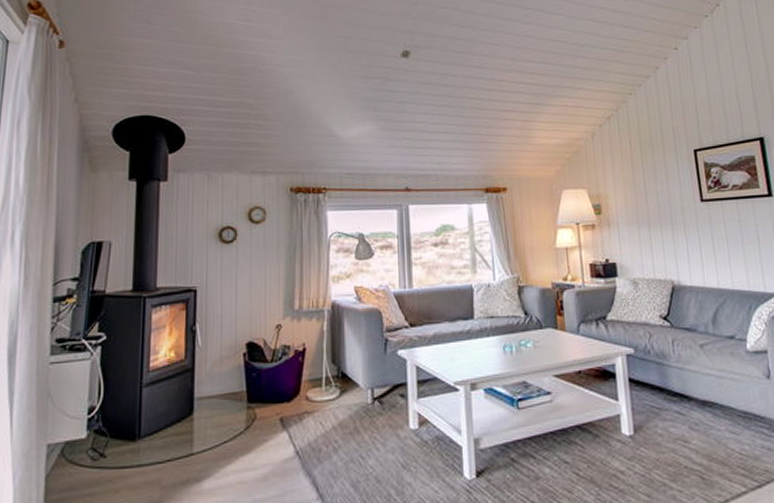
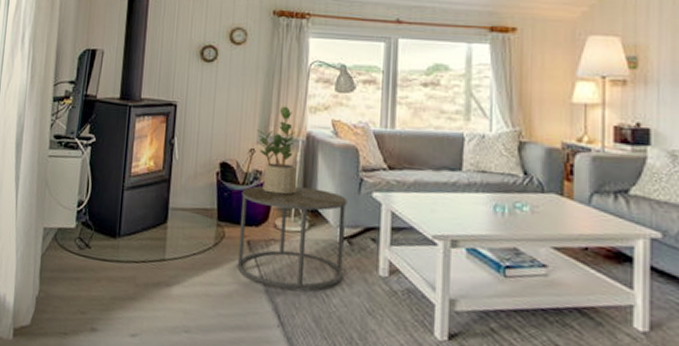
side table: none [271,355,377,460] -> present [237,186,348,291]
potted plant: none [281,278,326,366] -> present [256,106,298,195]

